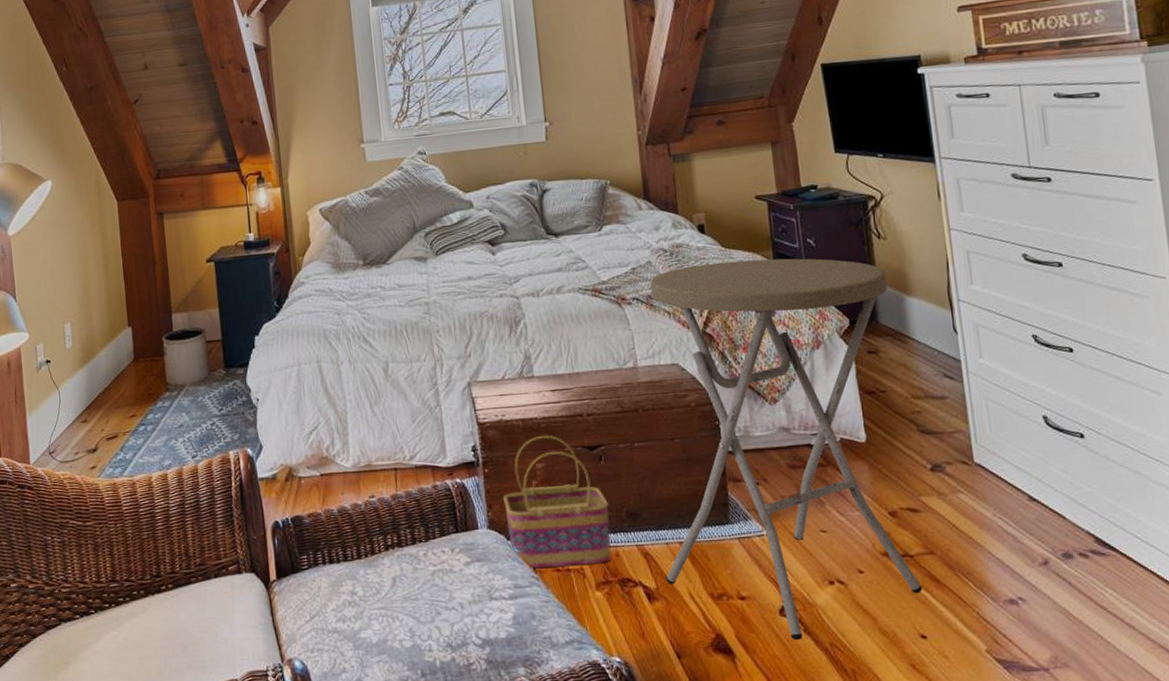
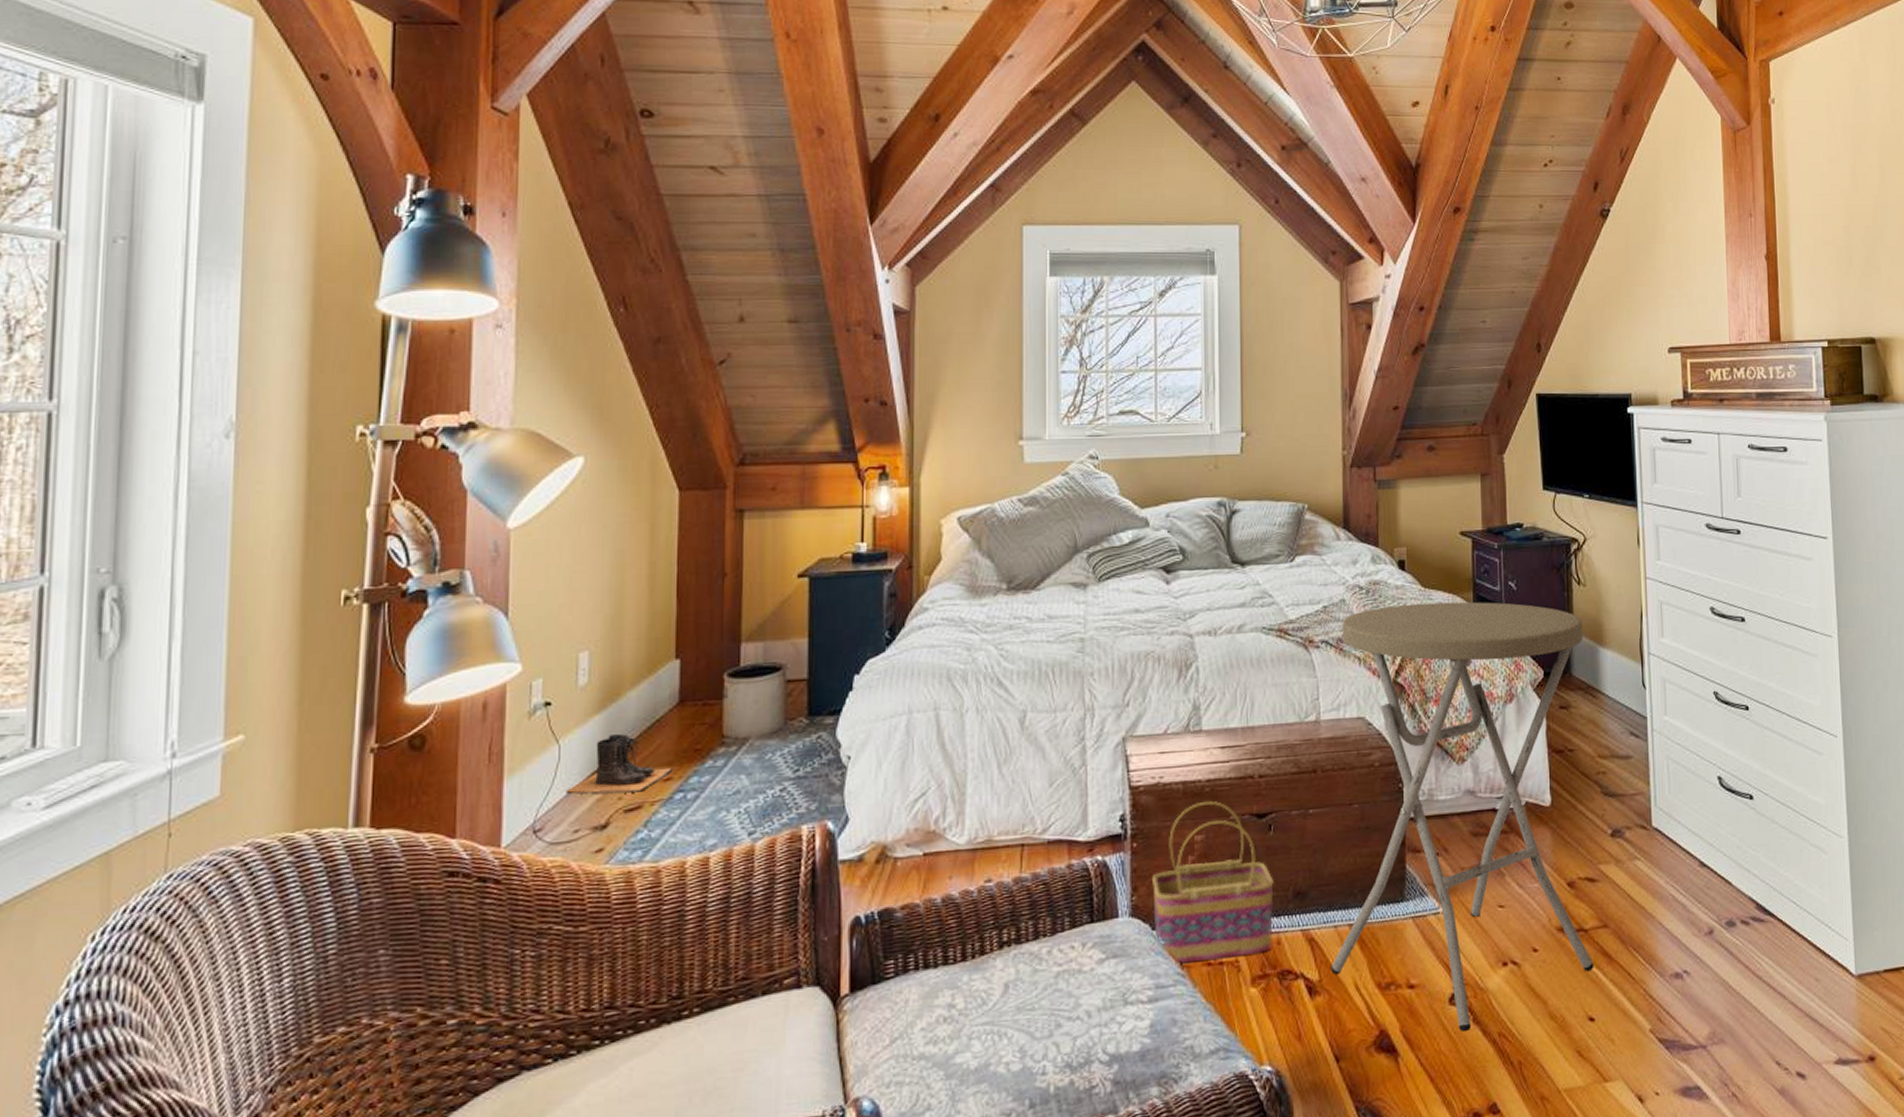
boots: none [66,383,136,427] -> present [565,734,674,795]

